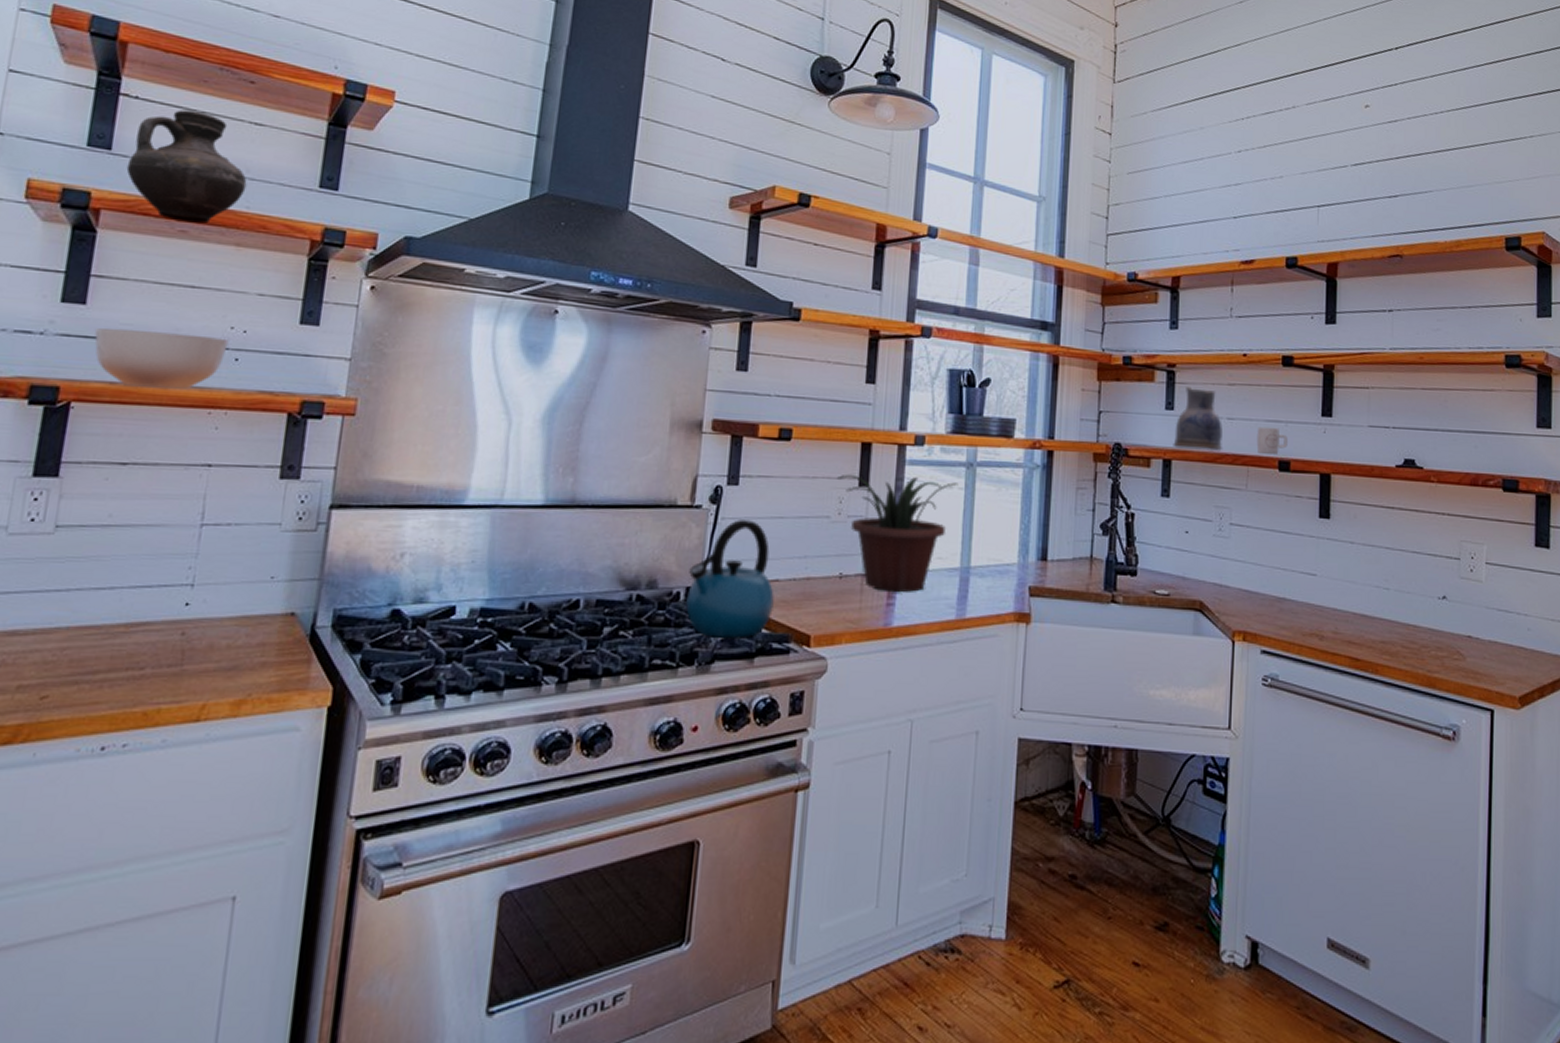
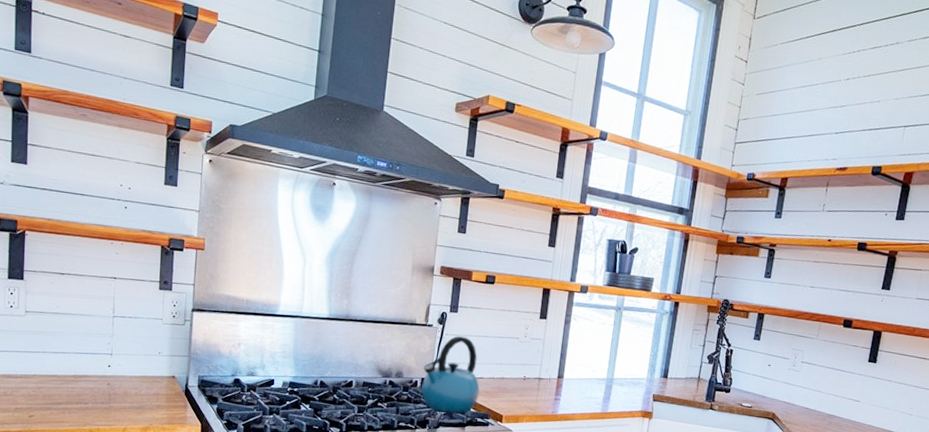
bowl: present [95,328,229,389] -> none [35,181,120,226]
ceramic pitcher: present [126,109,247,224] -> none [42,24,122,110]
potted plant: present [837,474,959,593] -> none [525,309,610,392]
ceramic pitcher: present [1173,386,1223,452] -> none [767,261,806,310]
mug: present [1256,426,1288,456] -> none [829,294,854,316]

